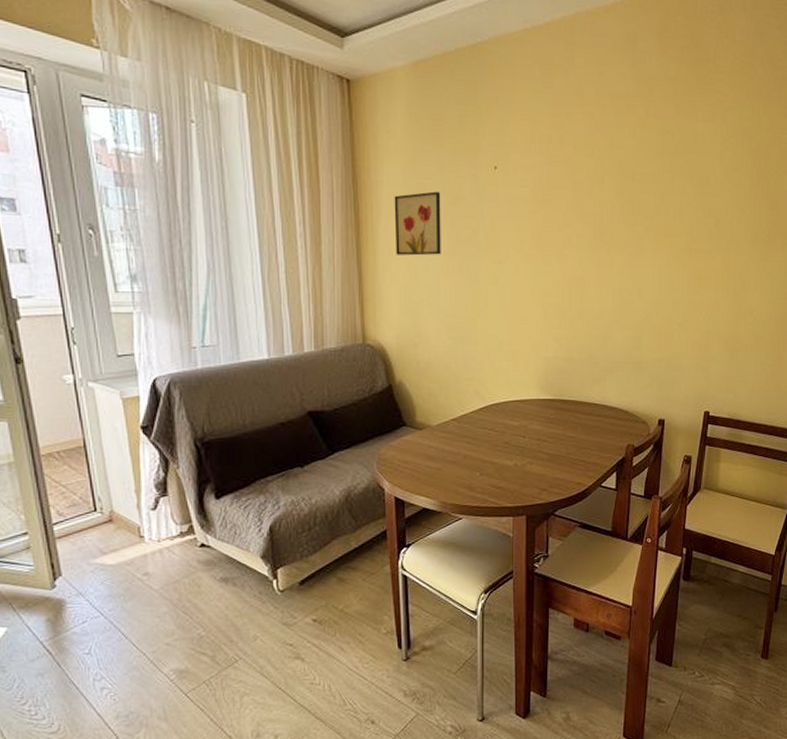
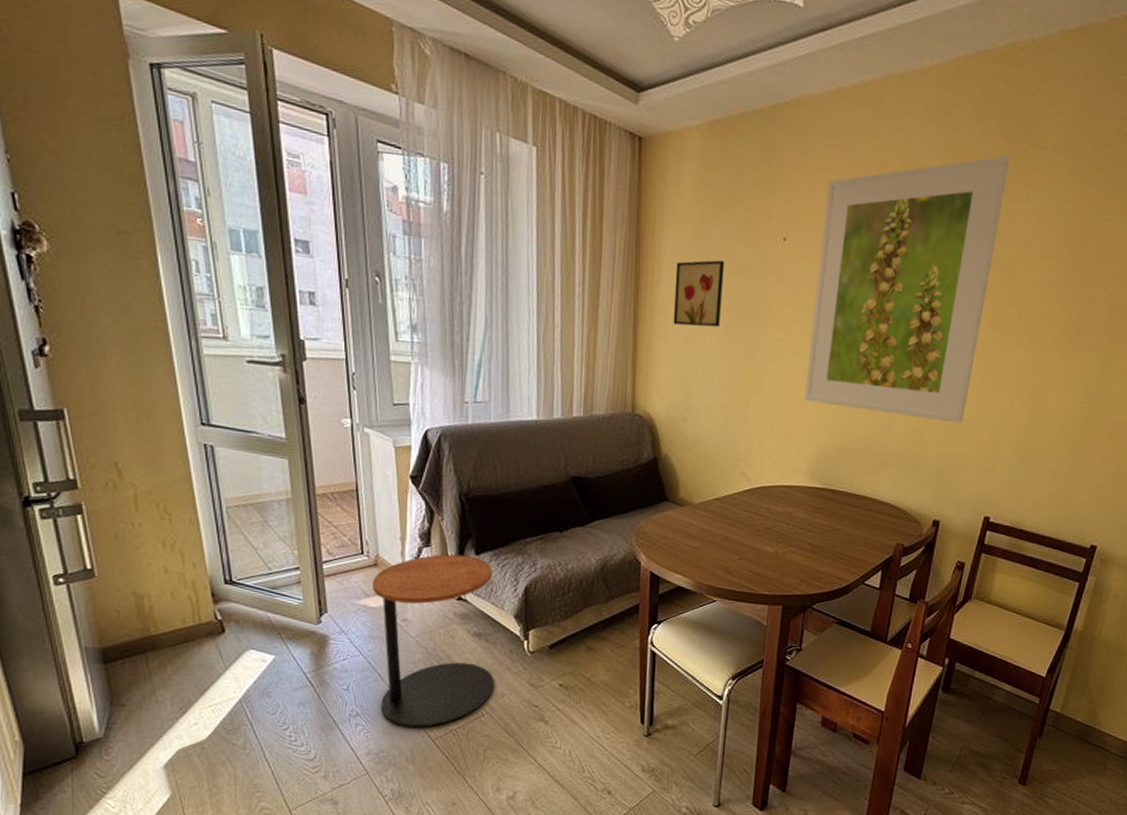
side table: none [109,500,246,684] -> present [372,554,495,728]
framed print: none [528,80,694,327] -> present [804,155,1011,423]

